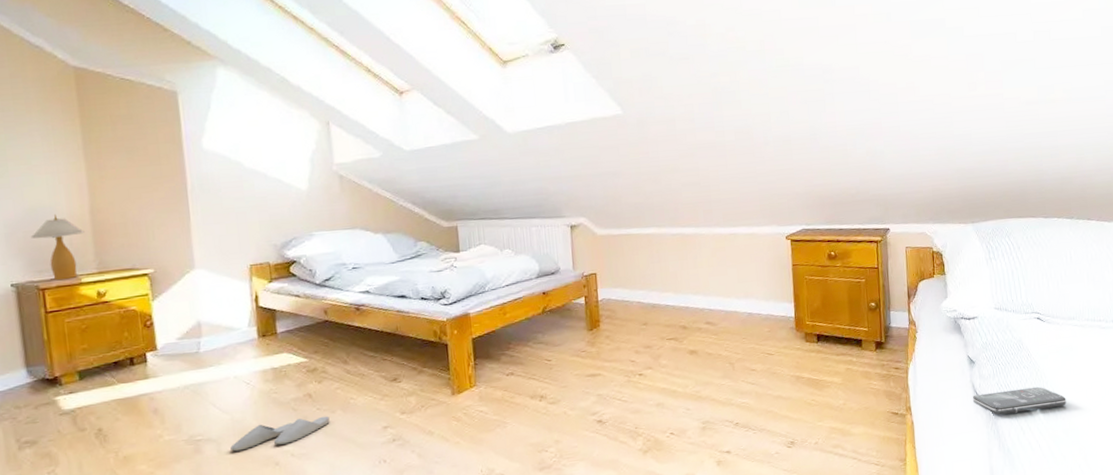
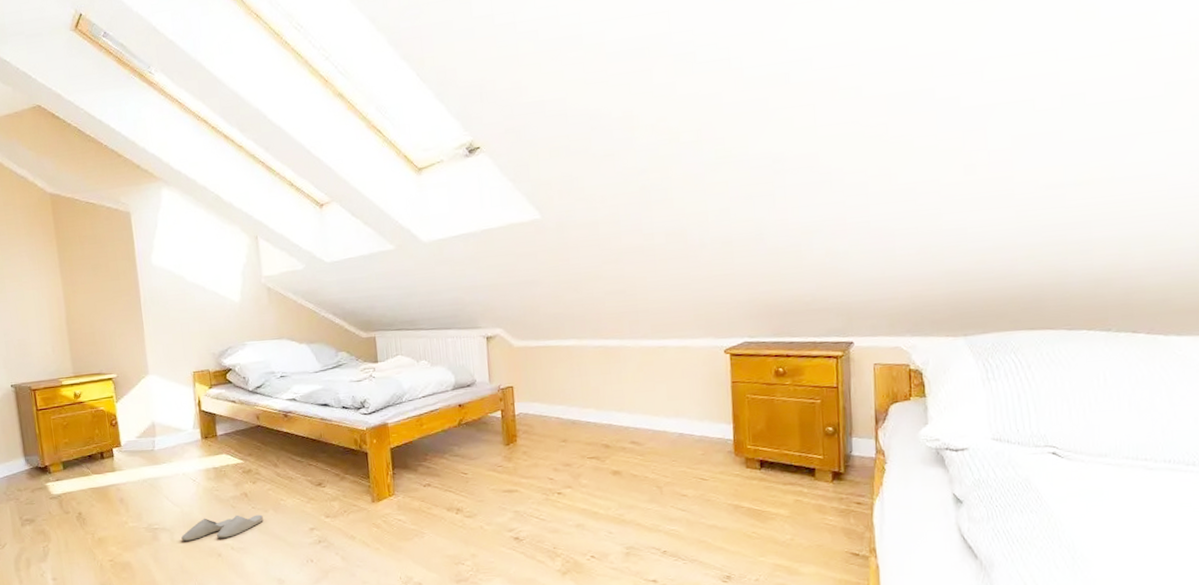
table lamp: present [30,215,85,281] -> none [23,325,63,383]
mobile phone: present [972,386,1067,416] -> none [957,535,1091,566]

